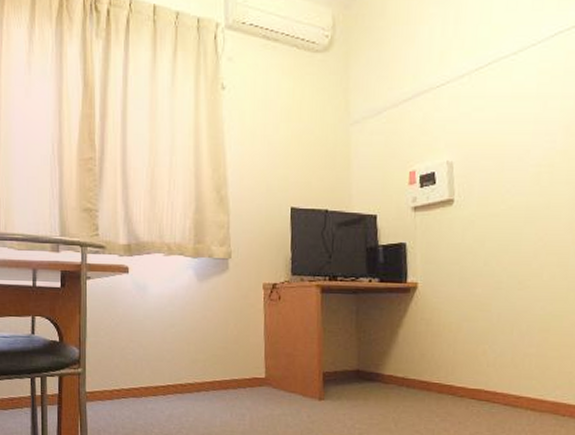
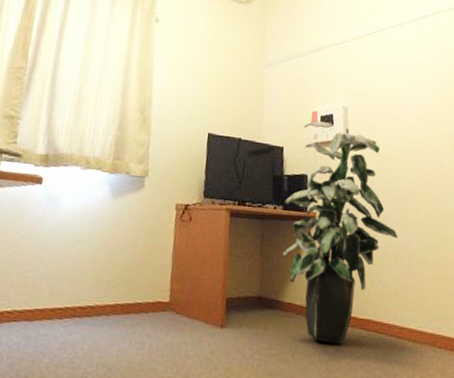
indoor plant: none [380,182,515,414] -> present [282,121,398,345]

